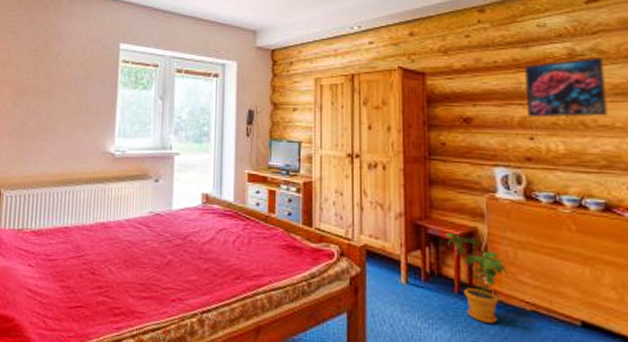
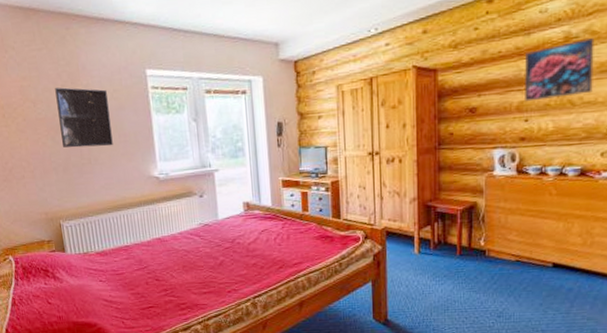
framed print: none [22,52,77,115] -> present [55,87,113,148]
house plant: present [446,232,507,323] -> none [451,208,499,274]

